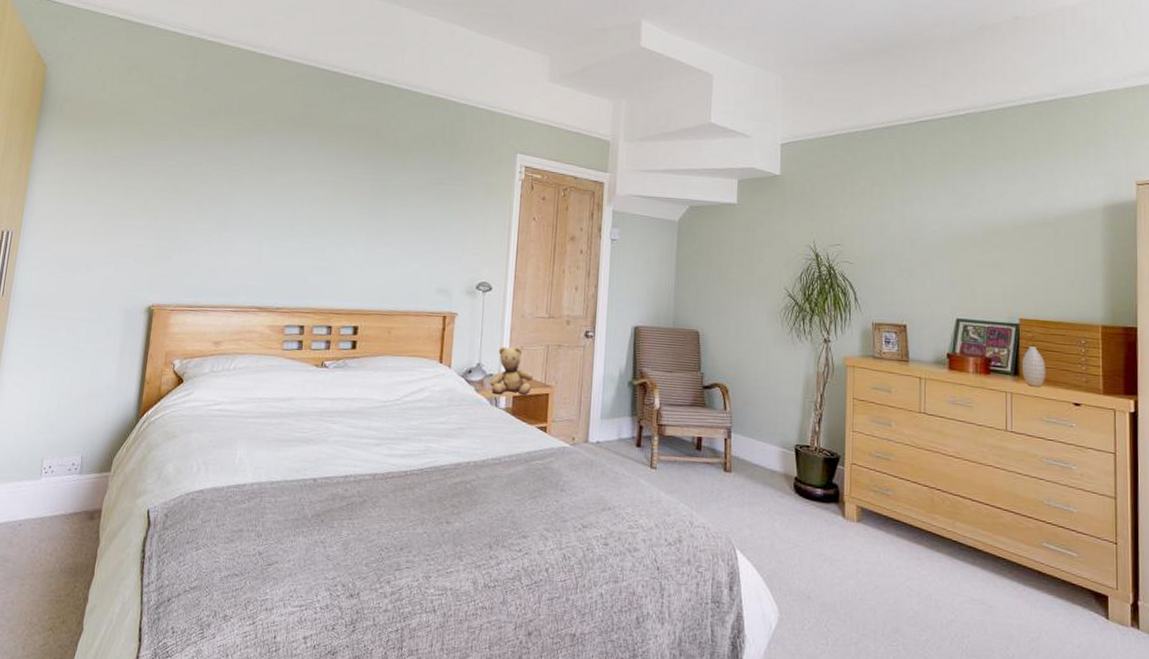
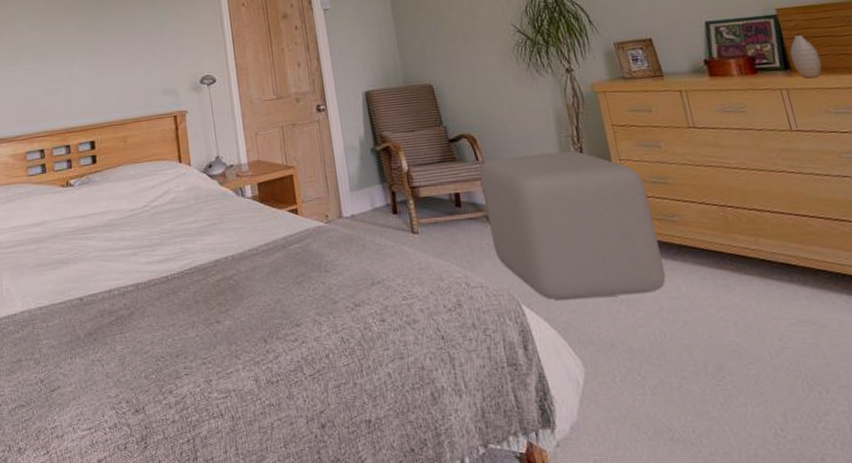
teddy bear: present [489,346,534,396] -> none [231,133,274,185]
pouf: none [723,411,870,556] -> present [479,150,666,301]

